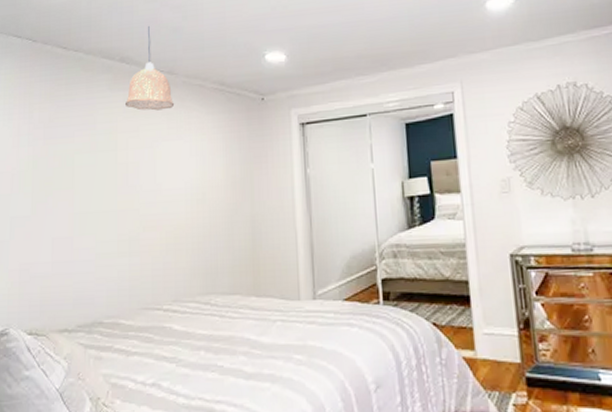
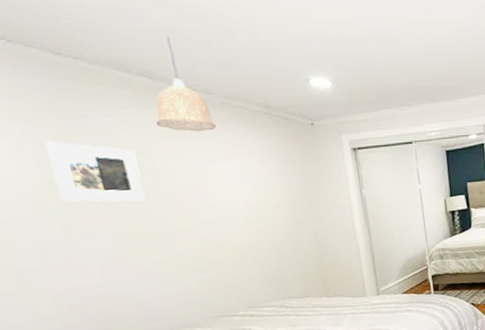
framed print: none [37,122,103,179] -> present [43,140,146,202]

